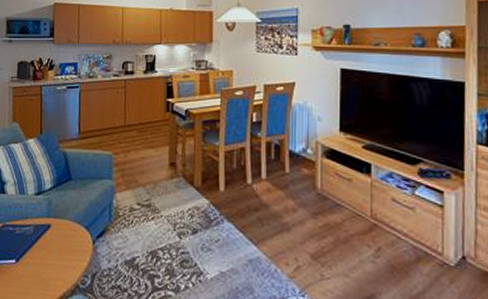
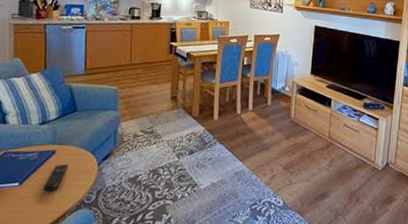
remote control: none [37,240,63,272] -> present [42,164,69,191]

